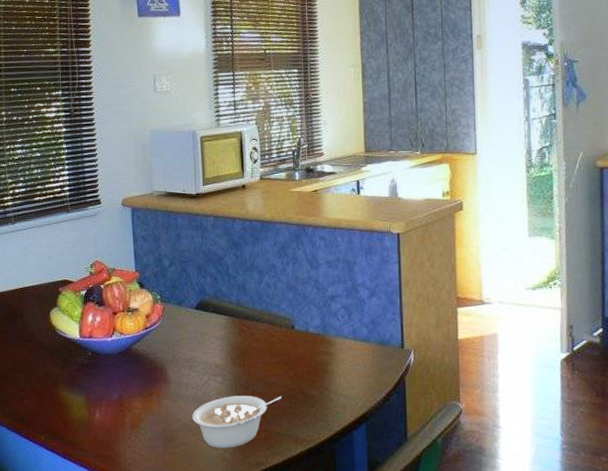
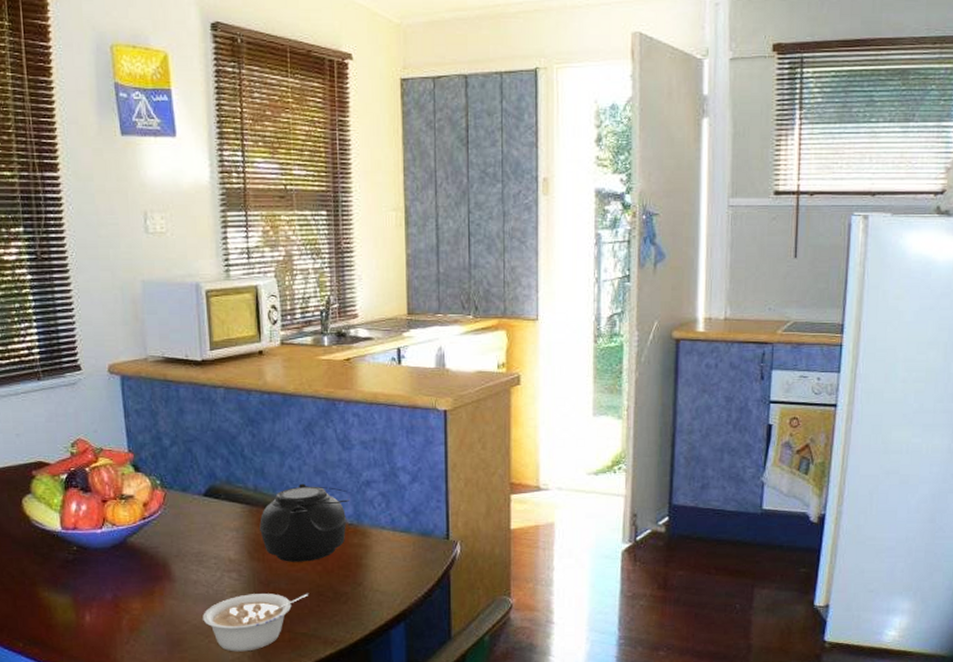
teapot: none [241,298,317,368] -> present [259,483,349,562]

